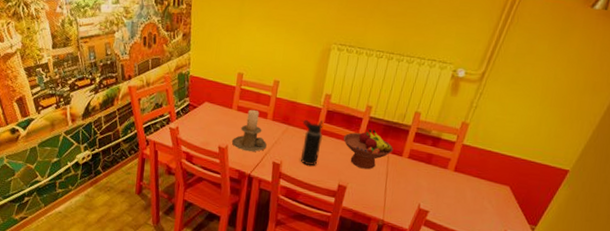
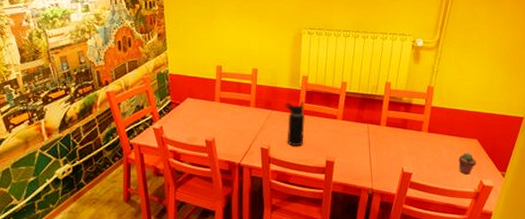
candle holder: present [232,109,267,152] -> none [219,99,253,141]
fruit bowl: present [343,128,394,170] -> none [324,103,372,142]
potted succulent: none [482,199,505,223] -> present [458,153,477,175]

